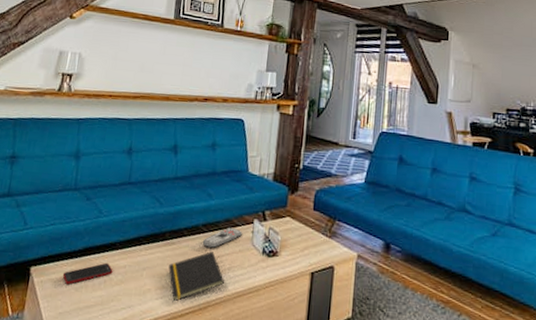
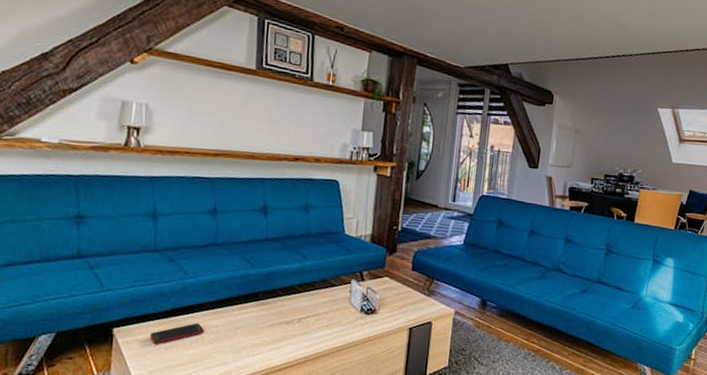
notepad: present [168,251,224,302] -> none [264,310,322,358]
remote control: present [202,227,242,249] -> none [298,287,340,308]

